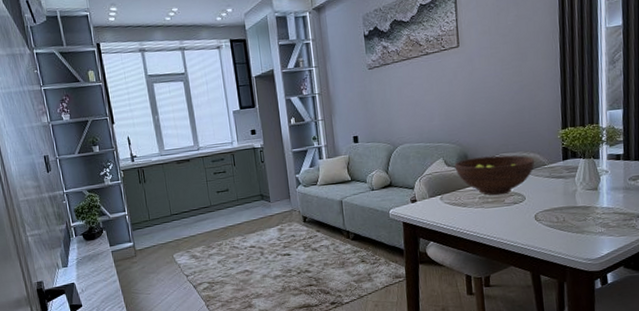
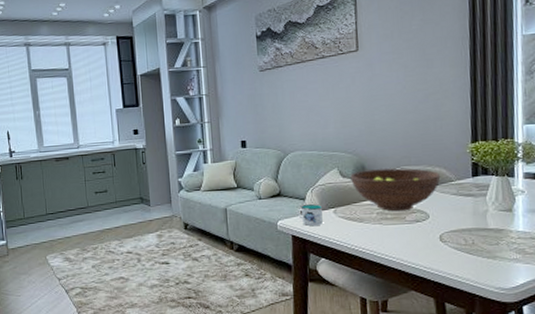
mug: none [406,192,431,213] -> present [296,203,323,227]

